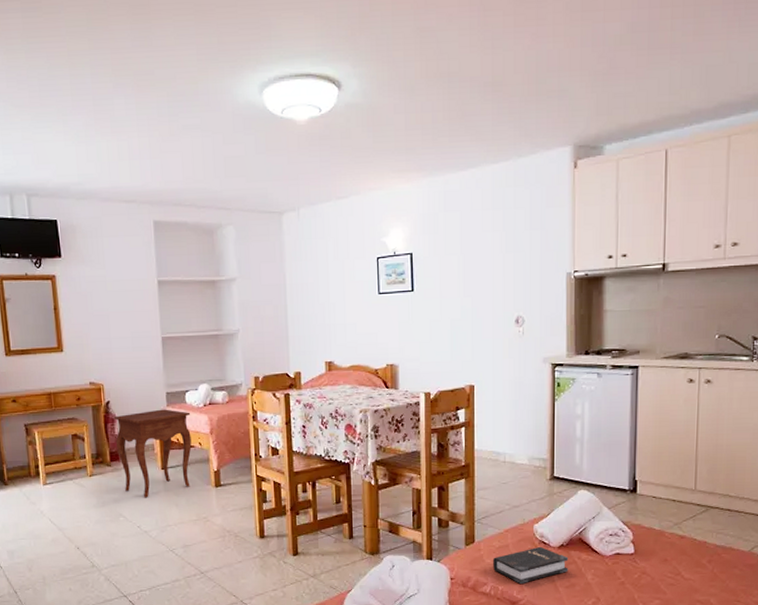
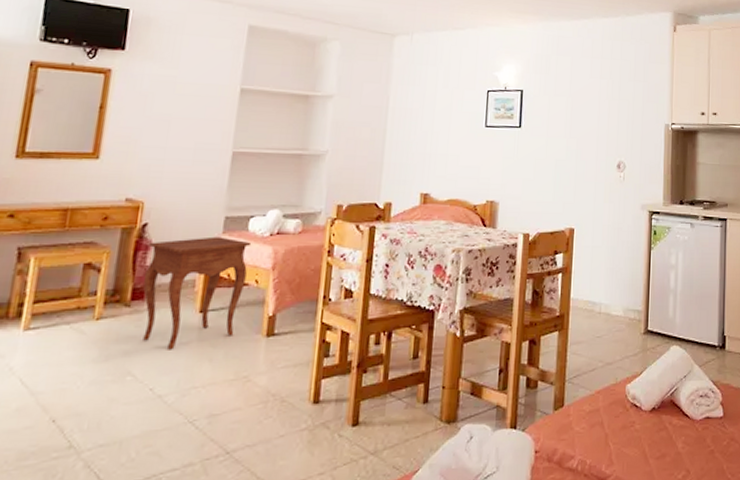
hardback book: present [493,546,569,584] -> none [582,410,660,456]

